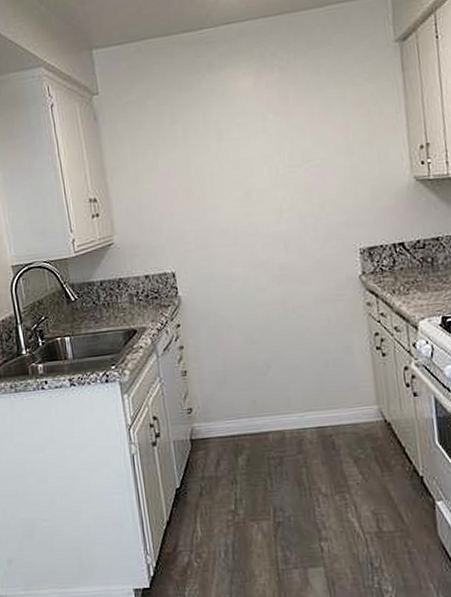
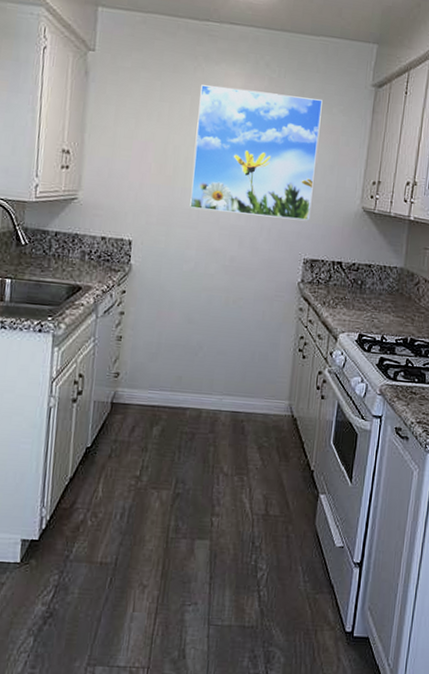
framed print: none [210,73,357,226] -> present [190,85,323,221]

